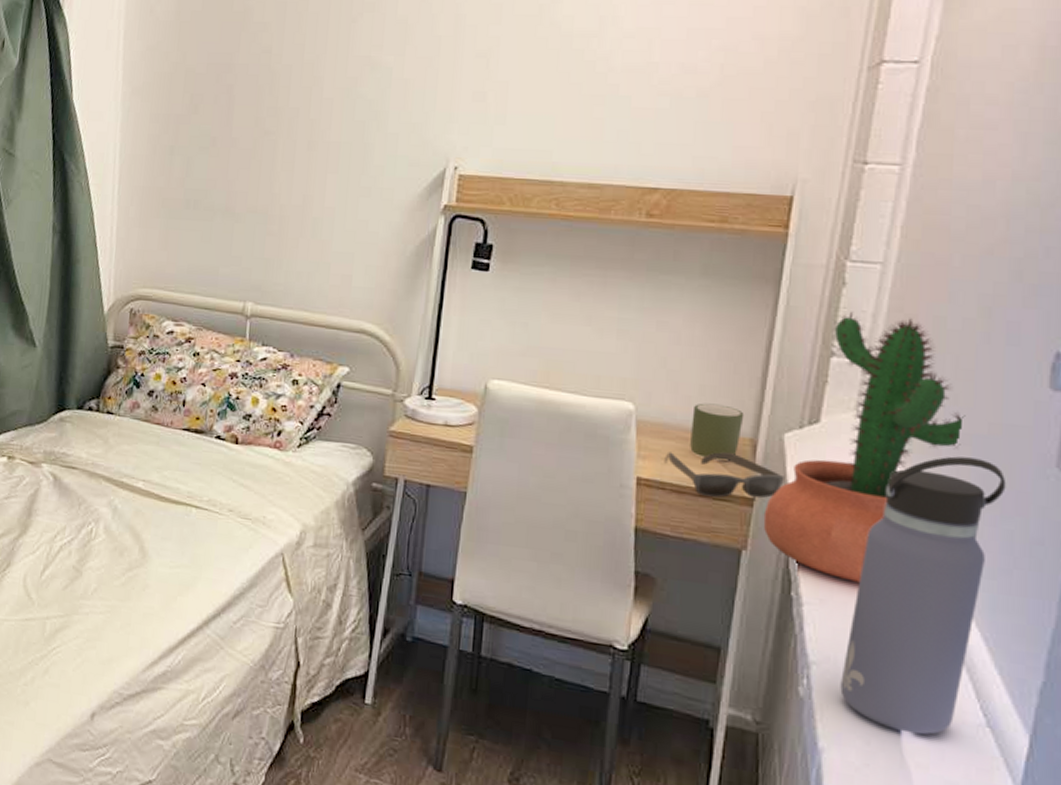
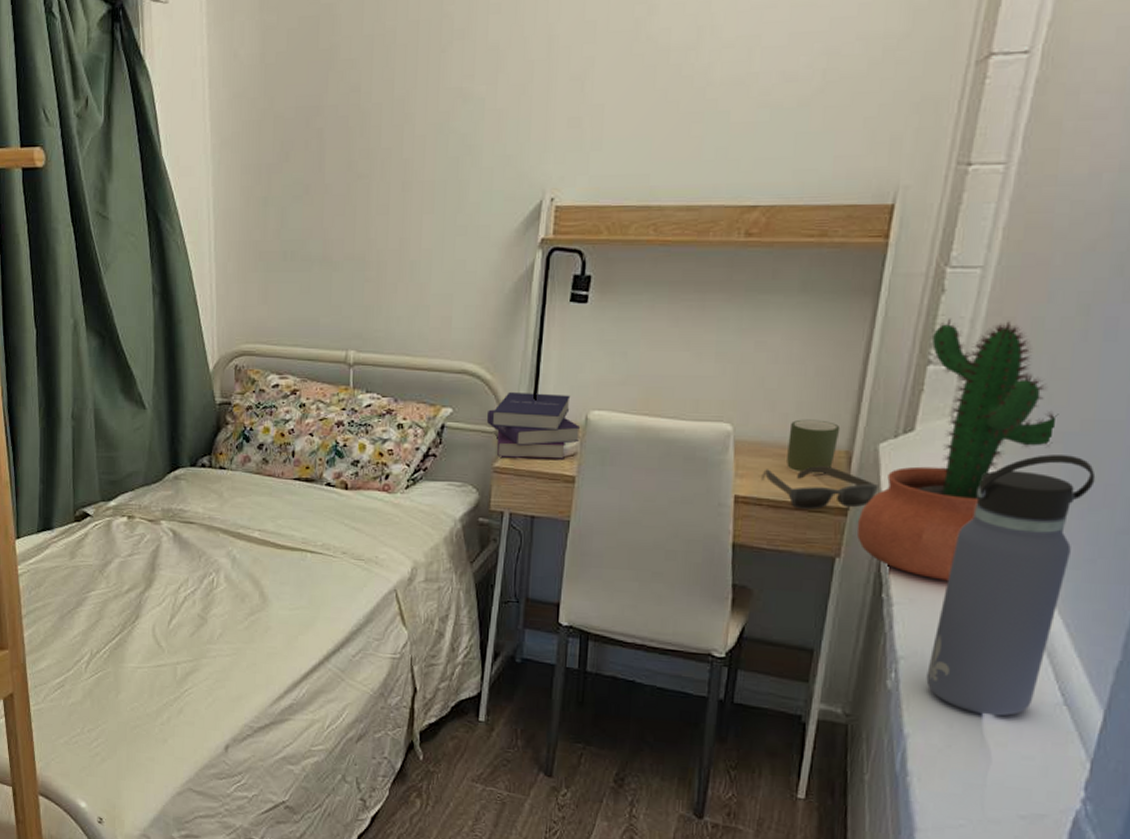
book: none [384,354,480,428] -> present [487,391,581,459]

